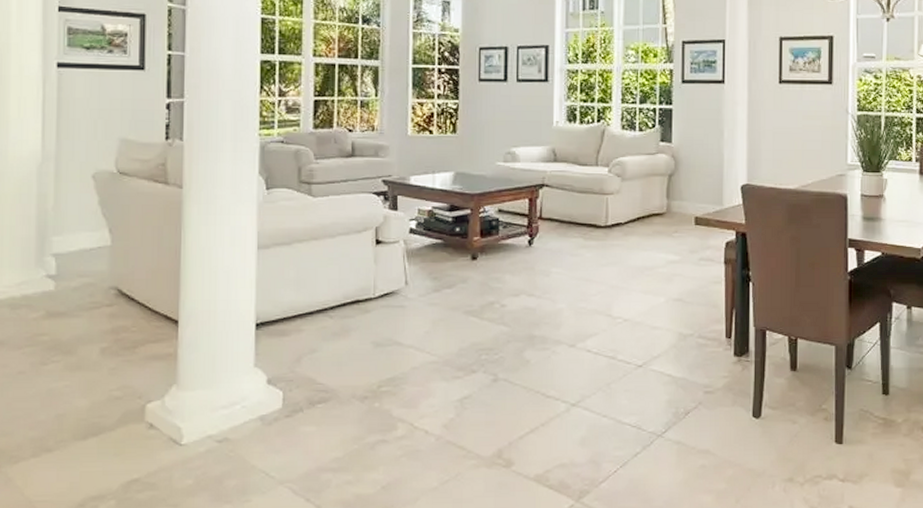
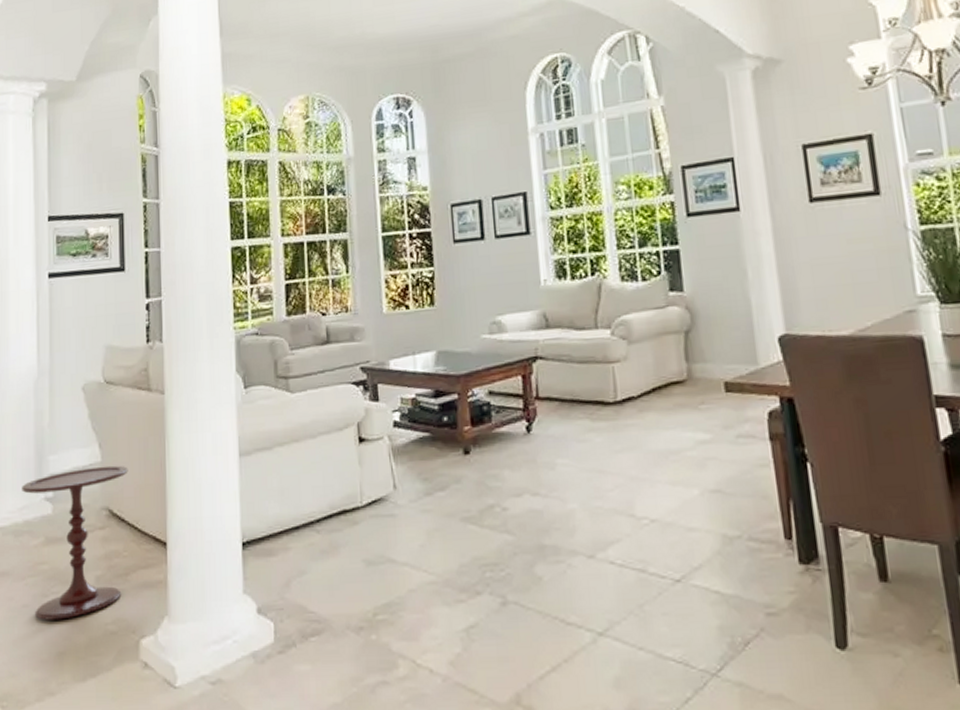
side table: none [20,249,140,386] -> present [22,465,128,621]

